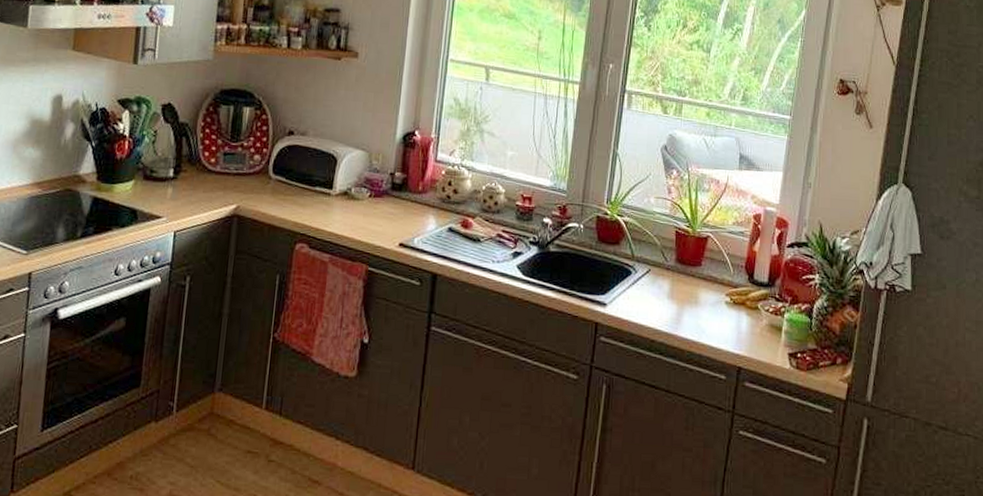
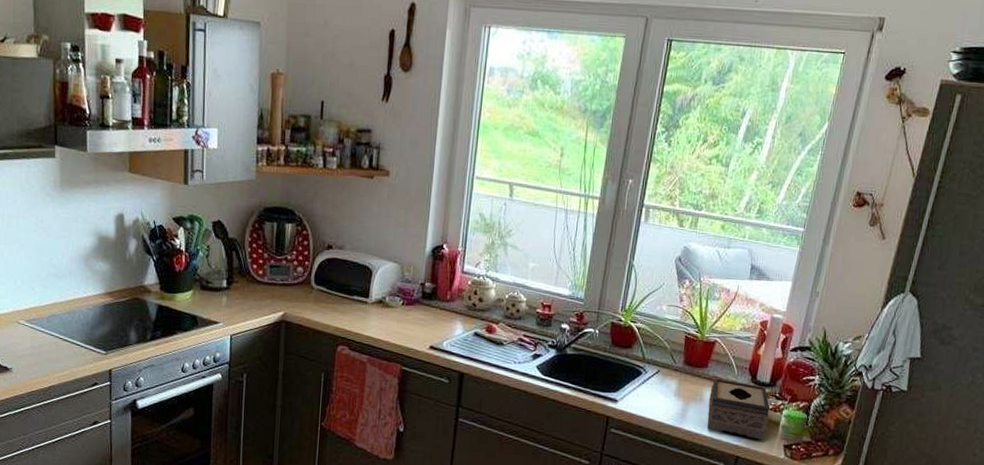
tissue box: none [704,277,771,348] -> present [706,378,770,440]

